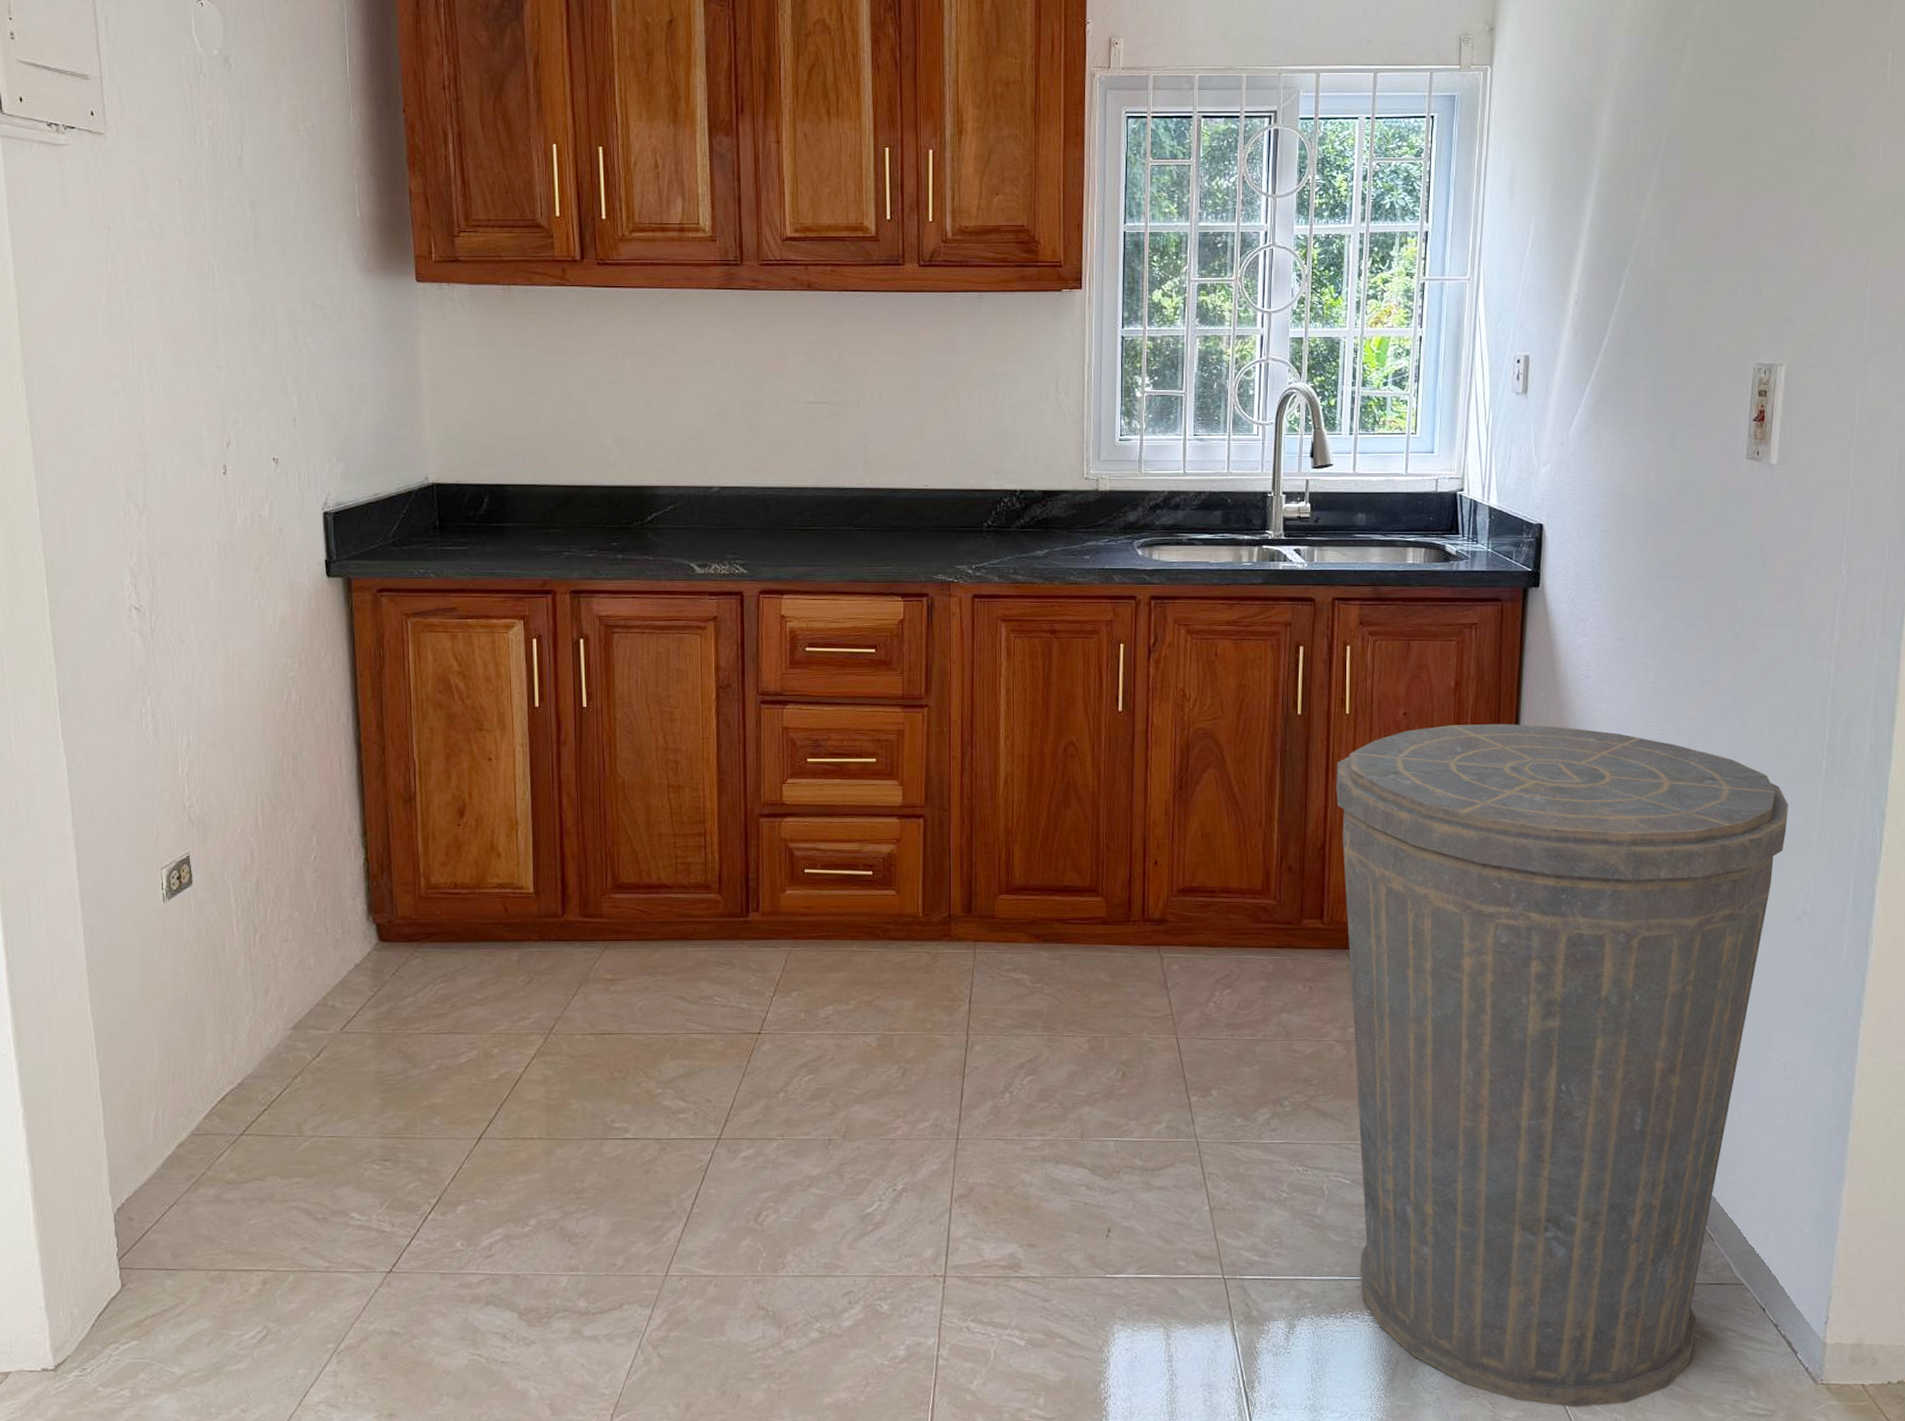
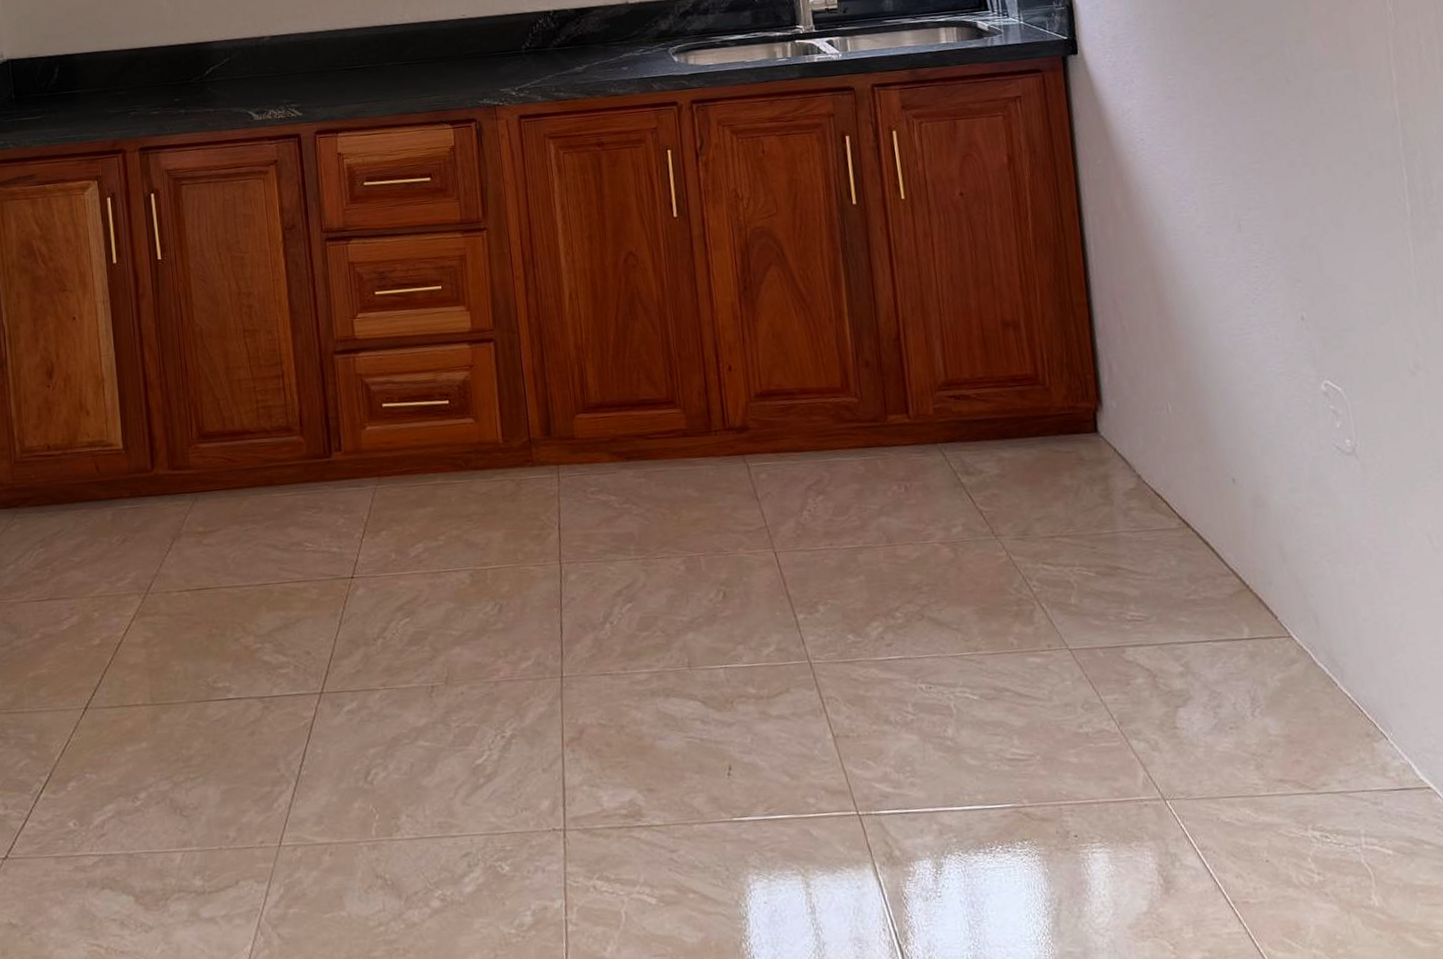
trash can: present [1336,723,1788,1408] -> none [900,192,1388,944]

